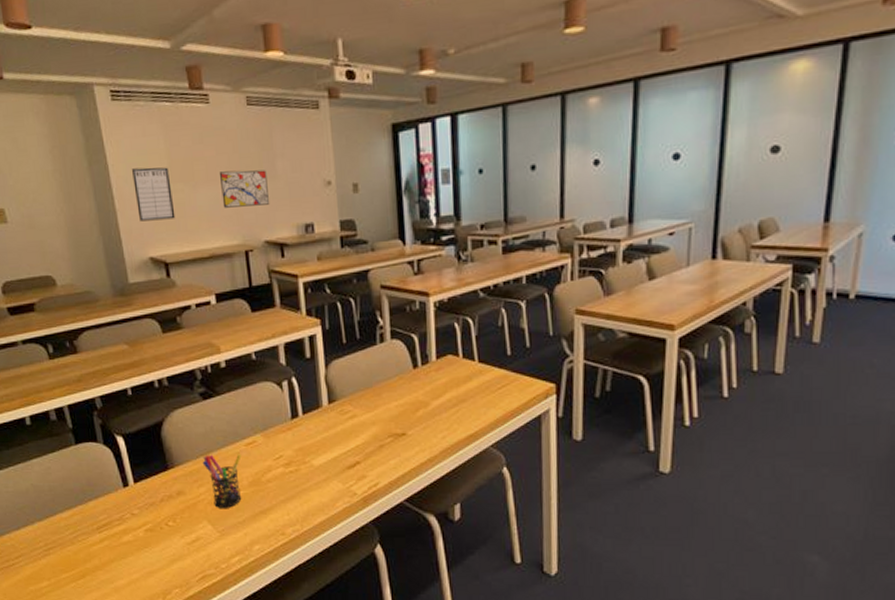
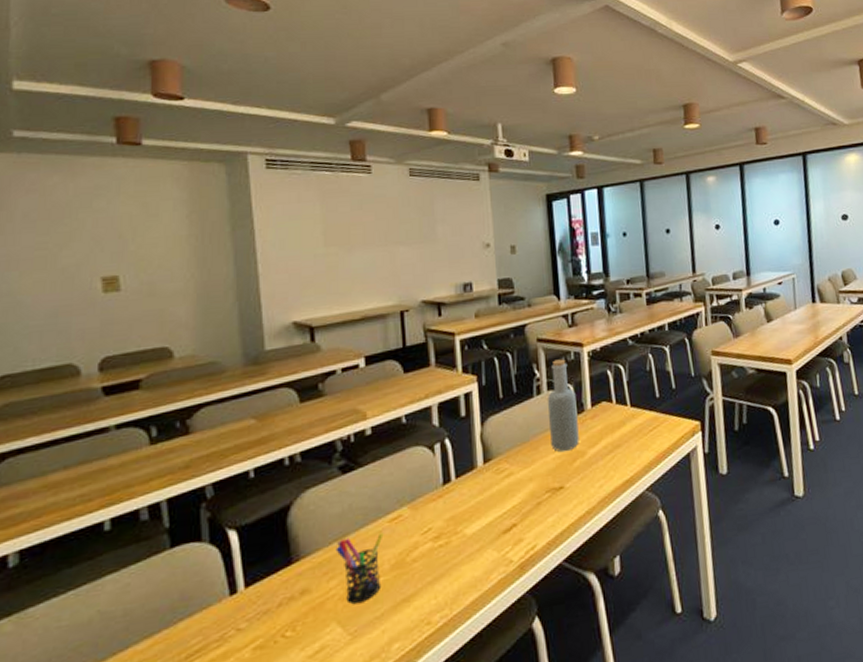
writing board: present [132,167,176,222] -> none [282,232,326,286]
wall art: present [219,170,270,208] -> none [377,234,429,270]
bottle: none [390,308,423,401] -> present [547,359,579,453]

